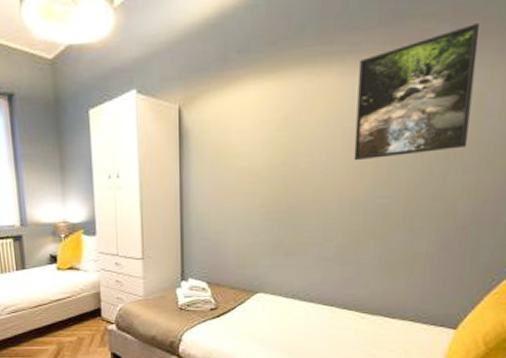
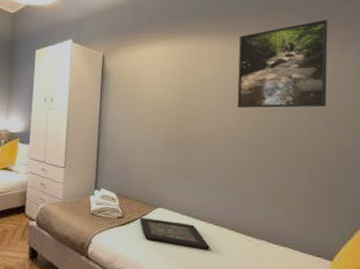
decorative tray: none [237,306,318,333] -> present [140,218,210,250]

